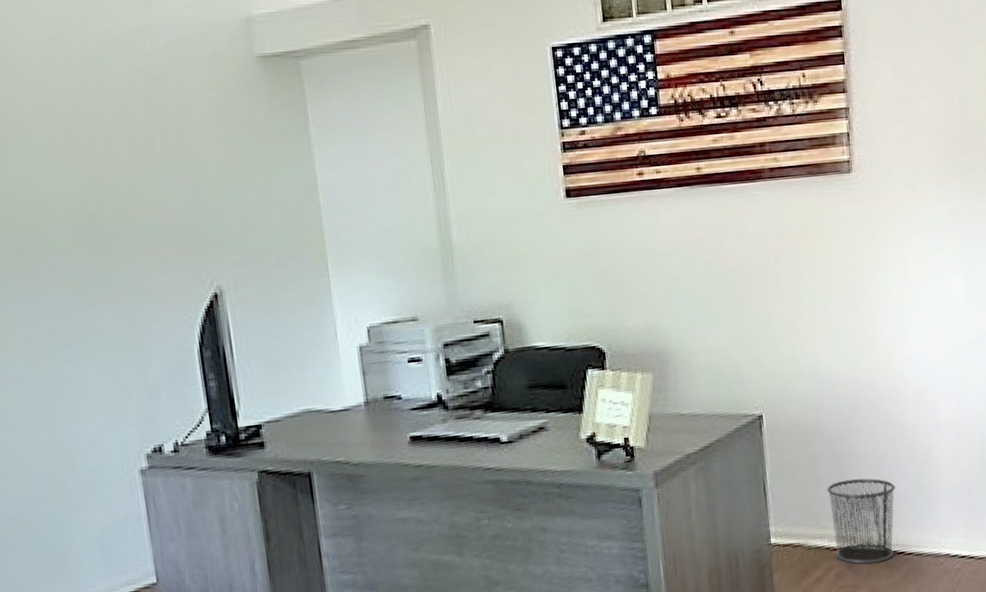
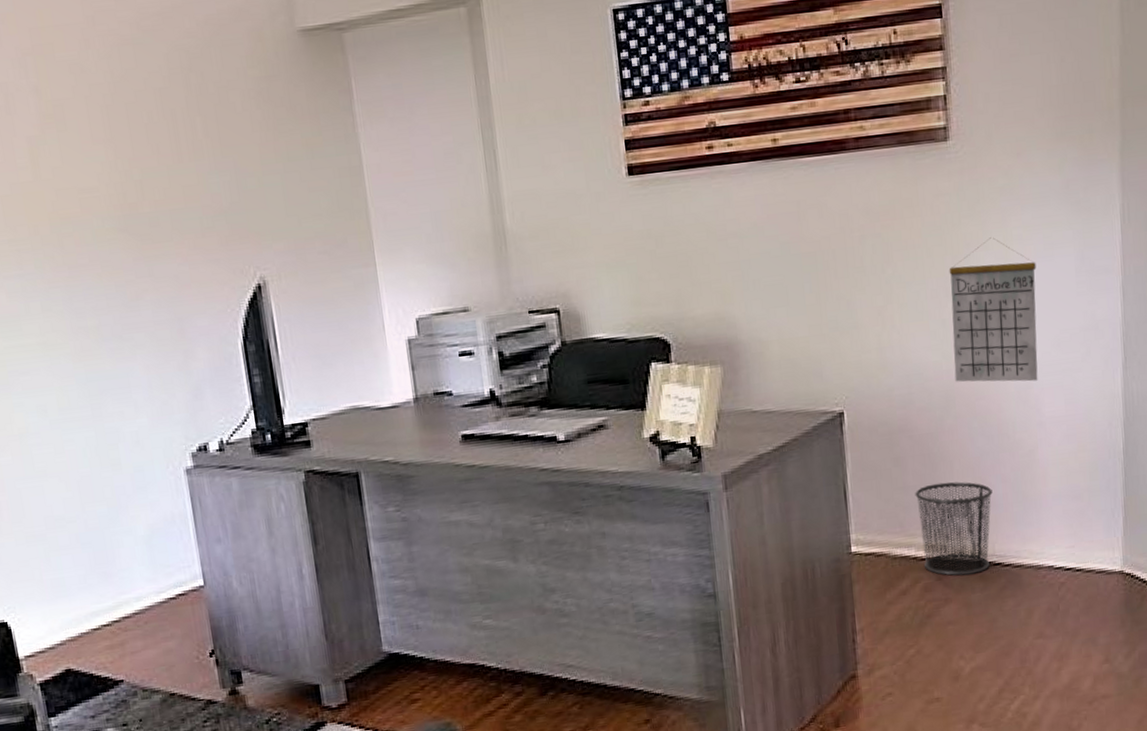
calendar: none [854,259,933,388] -> present [949,237,1038,382]

